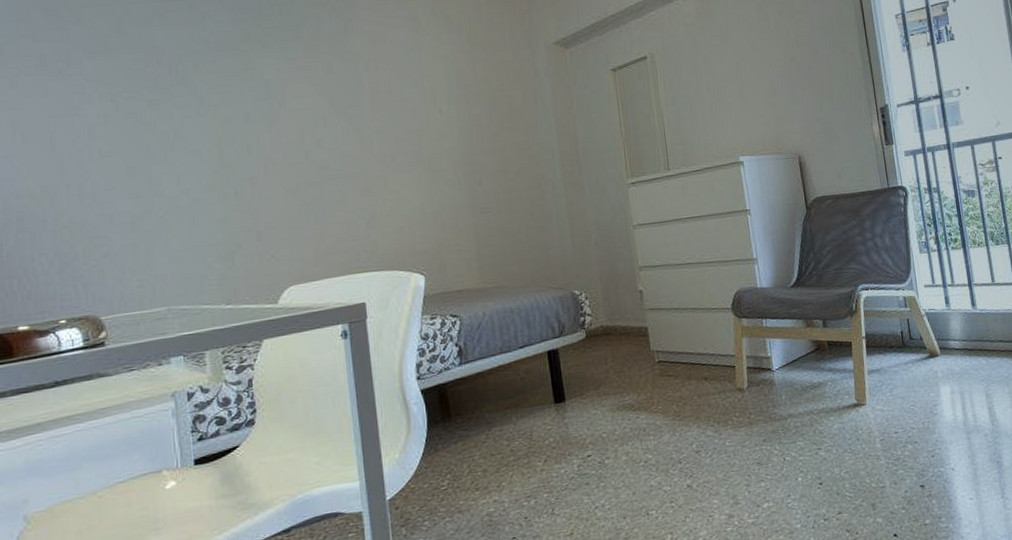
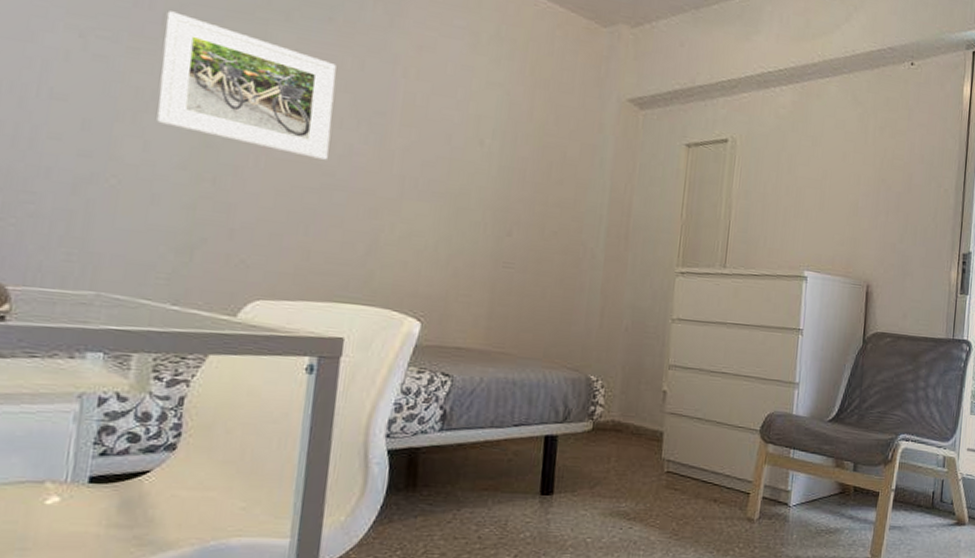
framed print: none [172,62,320,158] -> present [156,11,337,160]

